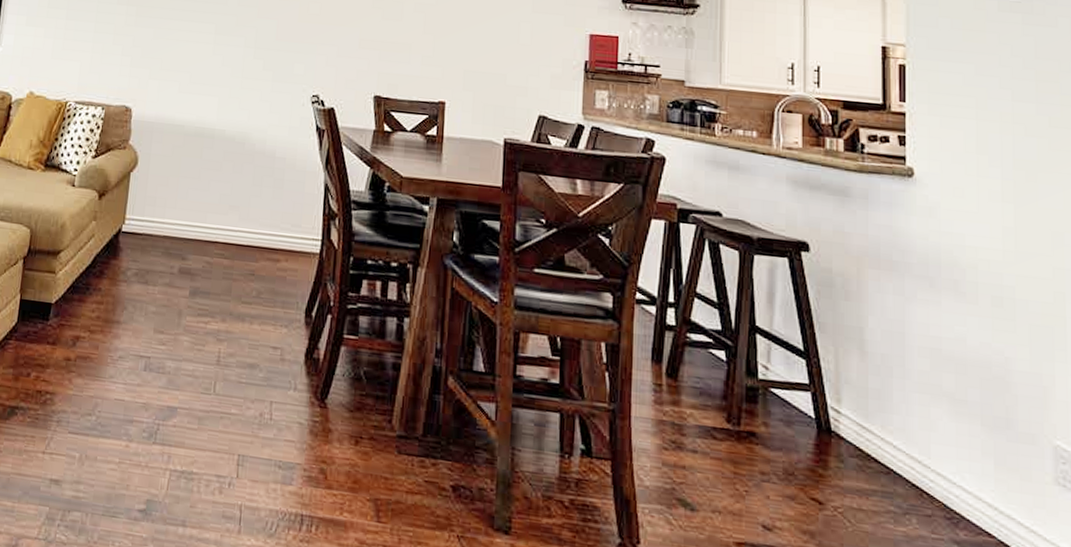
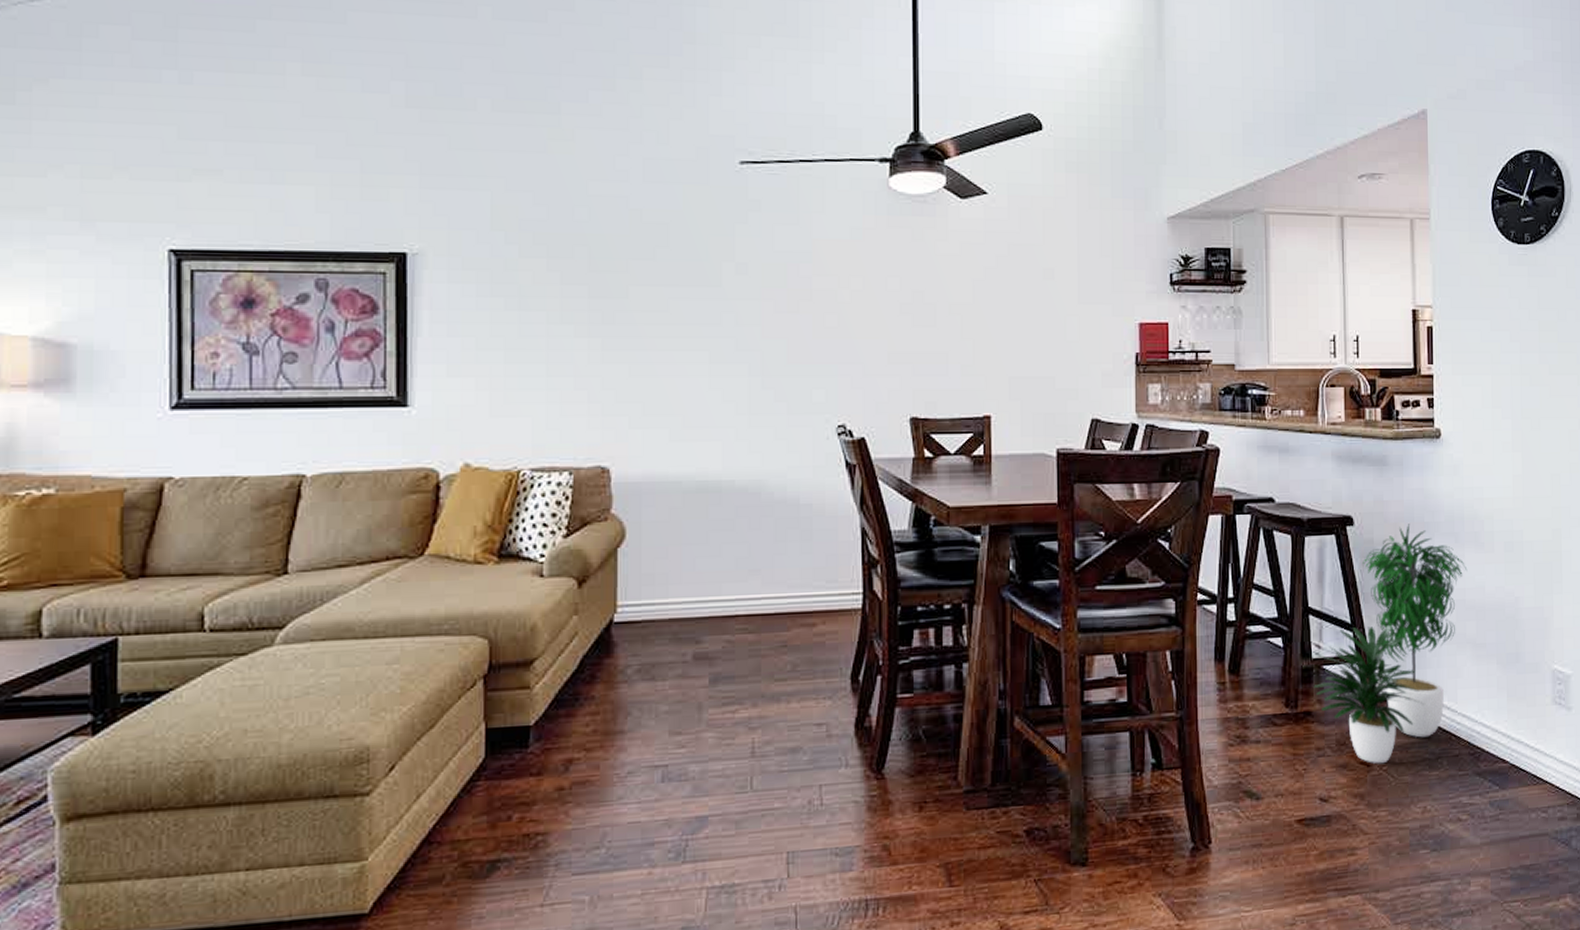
potted plant: none [759,259,945,506] -> present [1313,524,1468,764]

